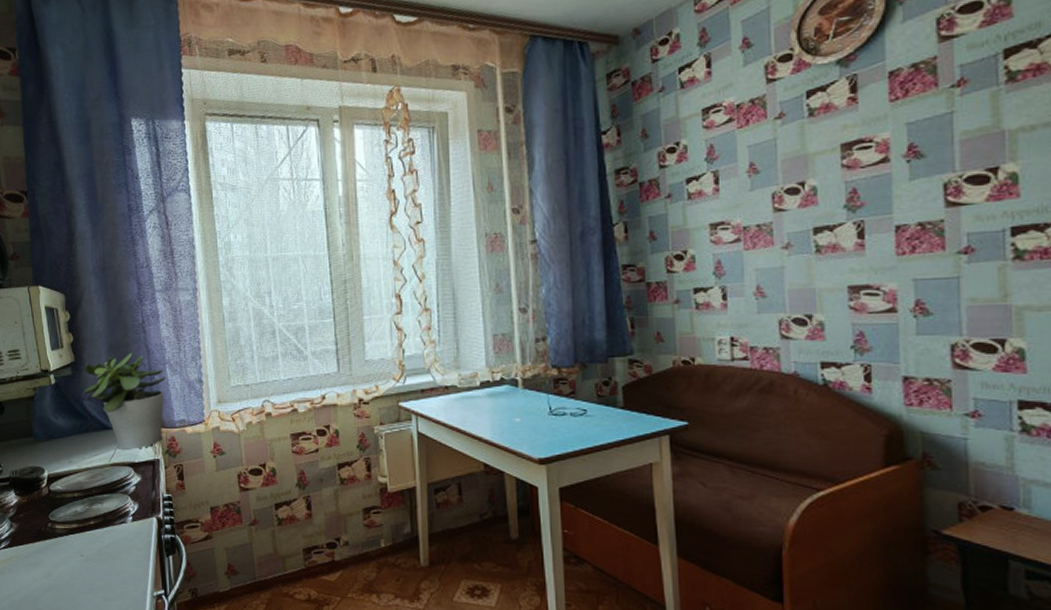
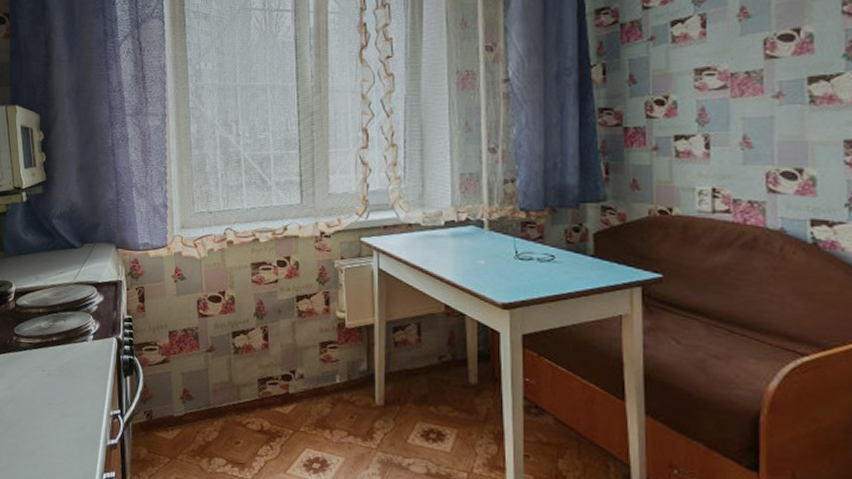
potted plant: present [83,352,166,451] -> none [53,174,132,270]

